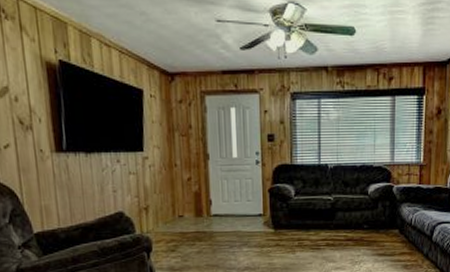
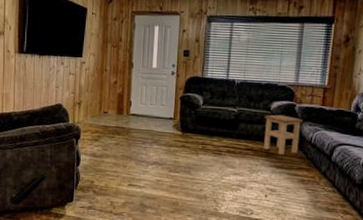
stool: none [362,198,401,242] -> present [264,114,303,155]

